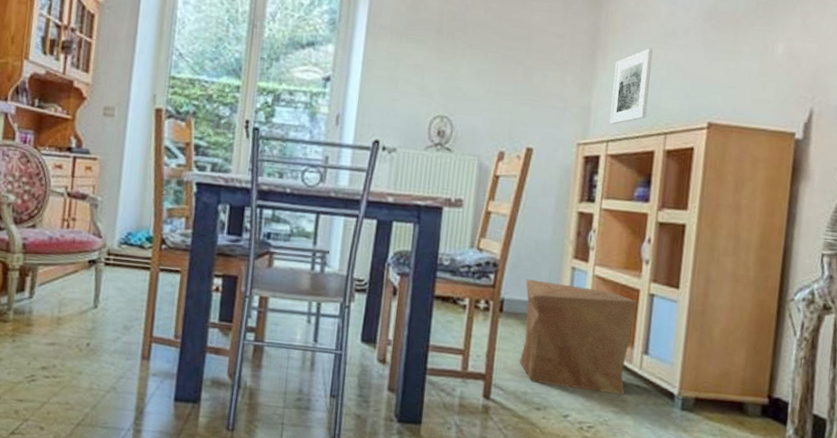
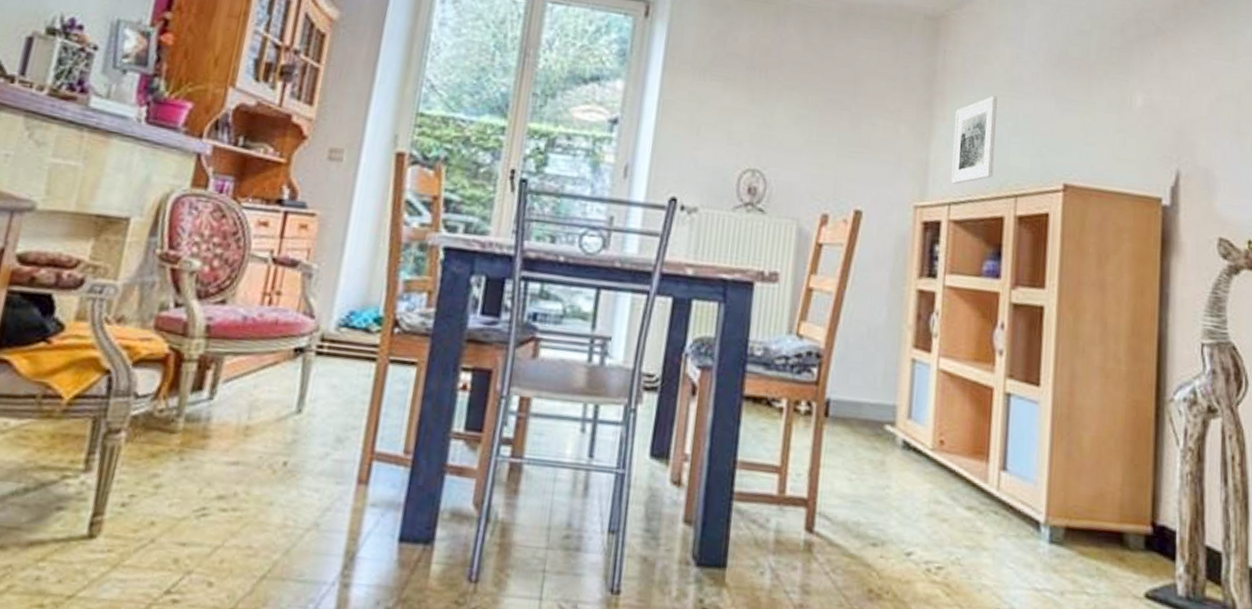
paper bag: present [520,279,638,396] -> none [850,373,992,525]

